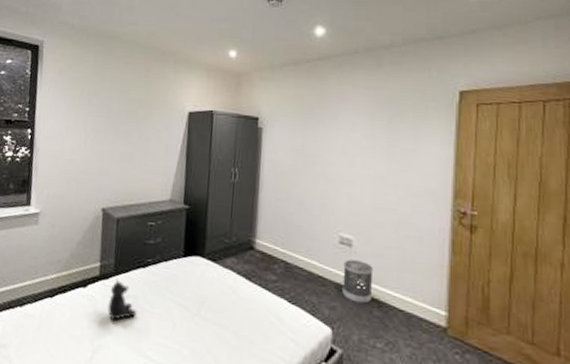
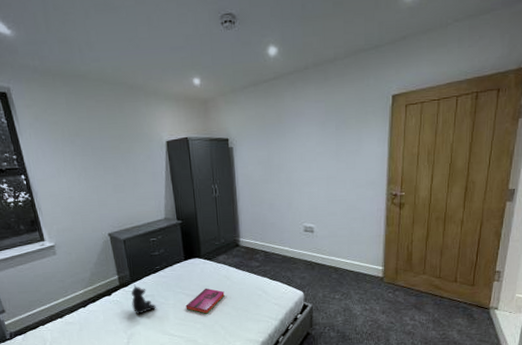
hardback book: none [173,299,226,337] -> present [185,288,225,314]
wastebasket: present [342,259,374,304] -> none [308,241,331,271]

